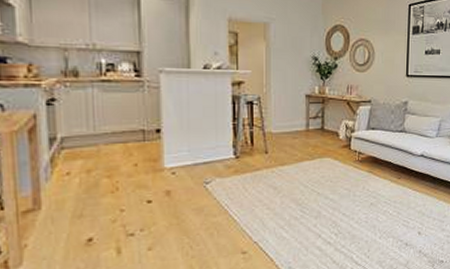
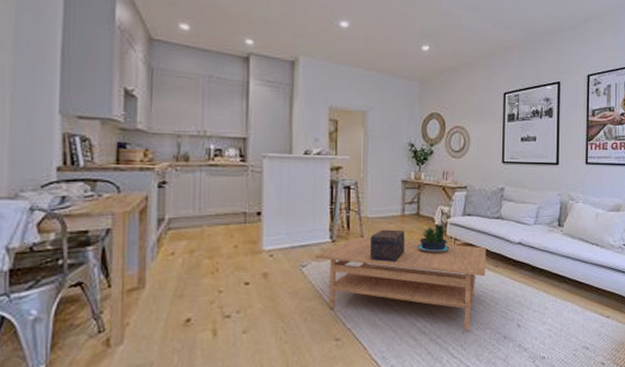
coffee table: none [219,152,390,239] -> present [315,236,487,330]
decorative box: none [274,144,310,177] -> present [369,229,406,263]
potted plant: none [321,138,354,166] -> present [416,223,450,252]

